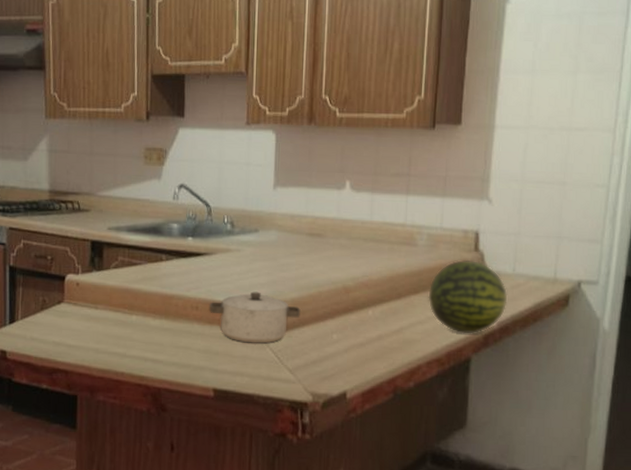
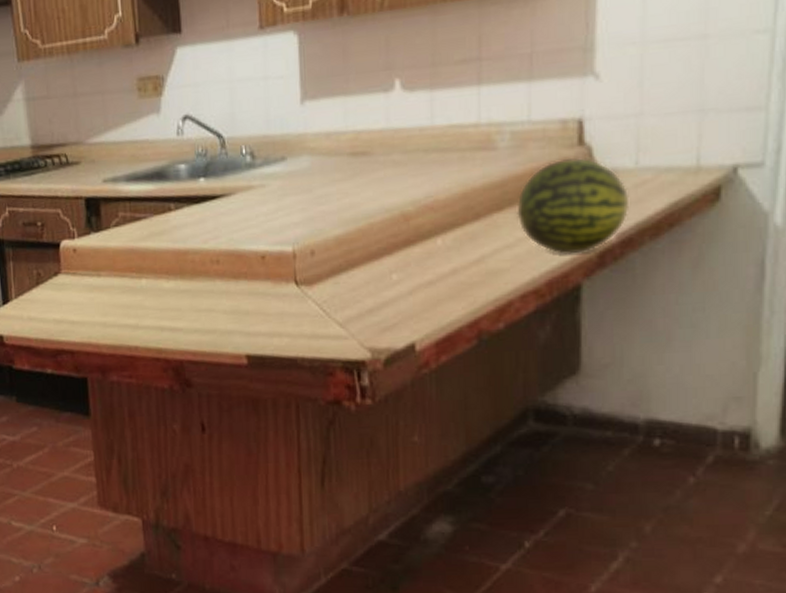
cooking pot: present [209,291,301,344] -> none [232,233,348,297]

